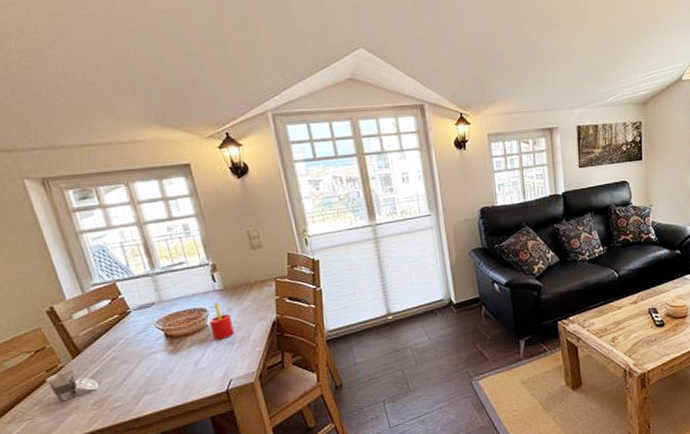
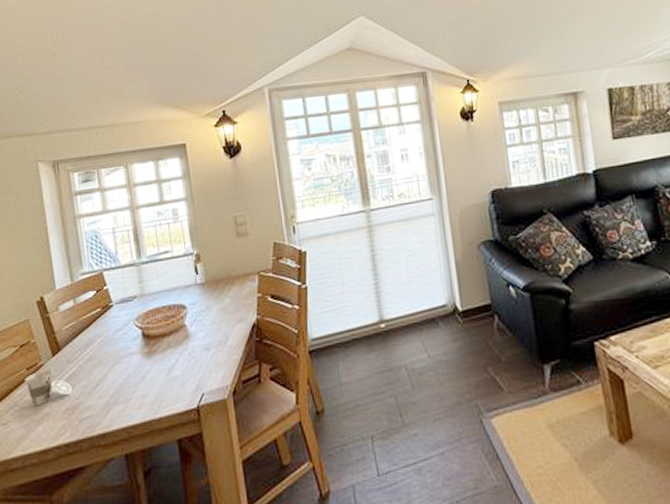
straw: present [208,302,234,341] -> none [186,298,212,344]

